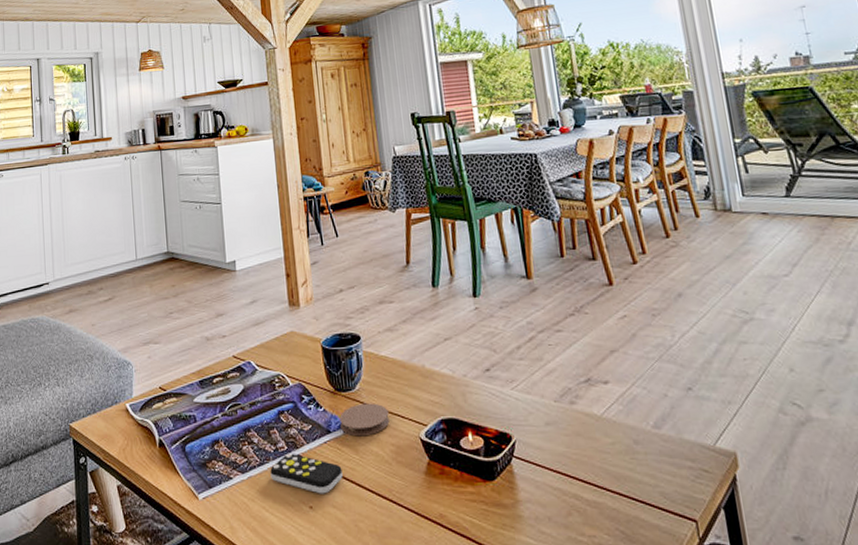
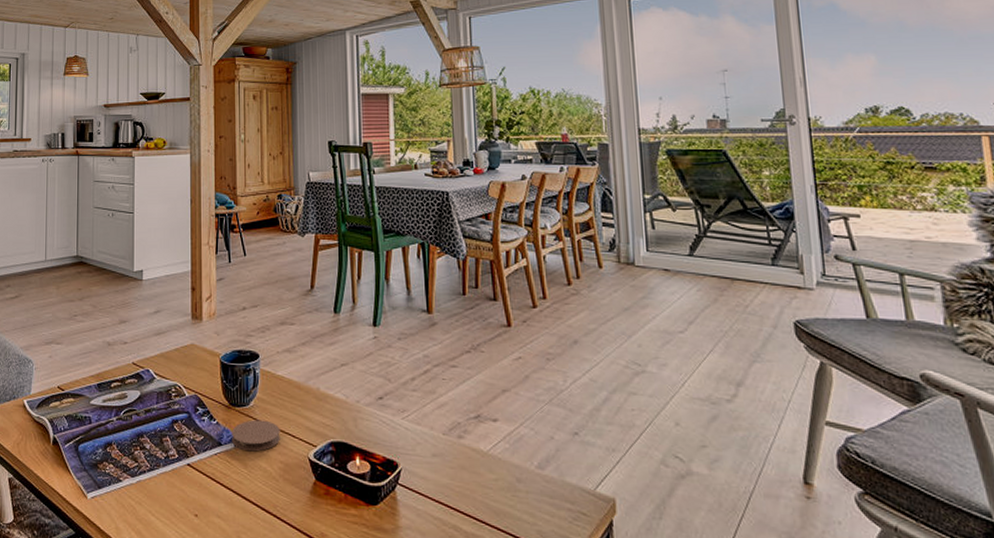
remote control: present [270,453,343,494] -> none [159,461,230,504]

